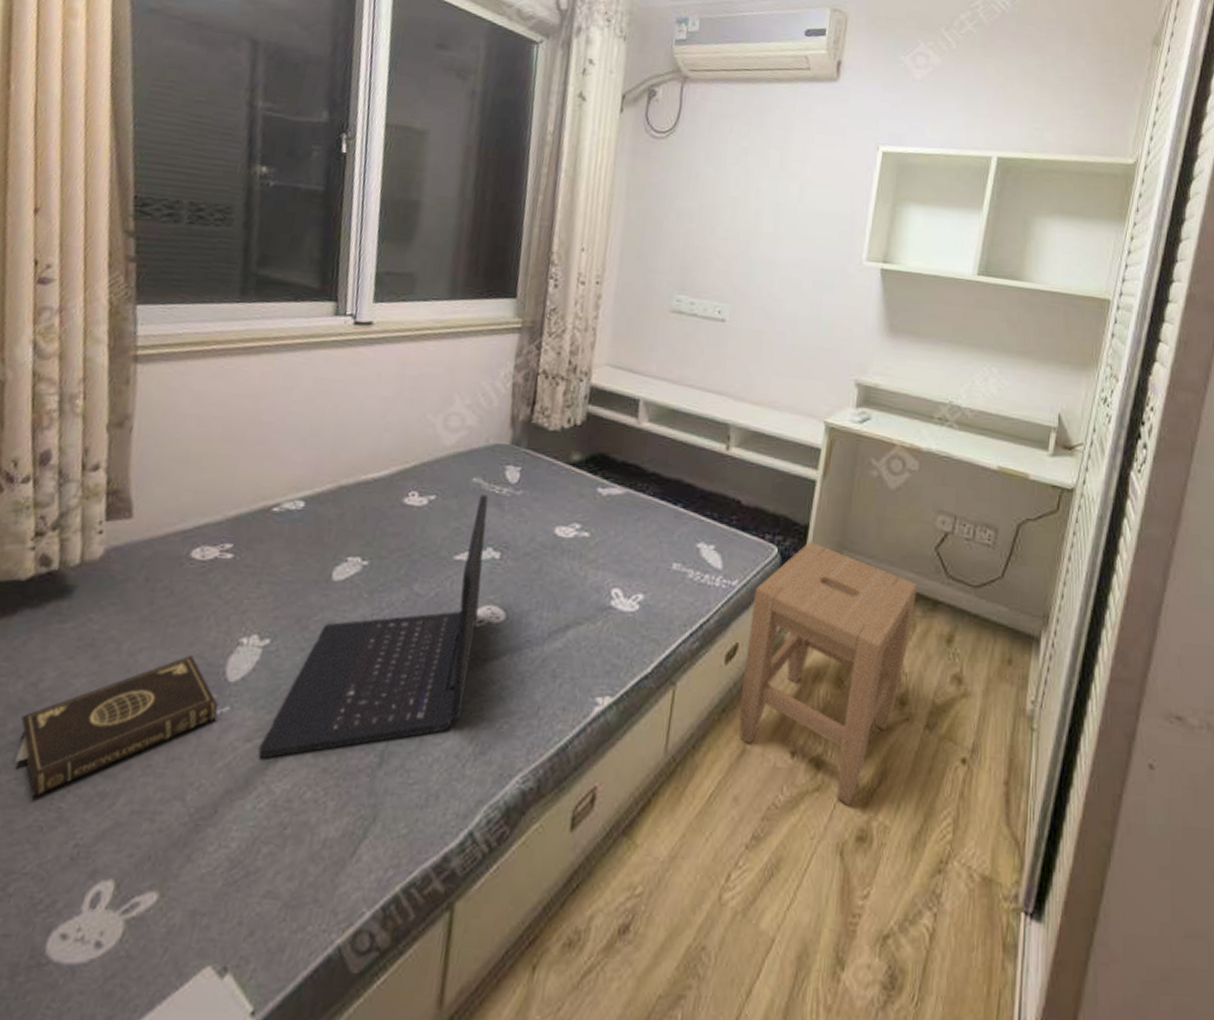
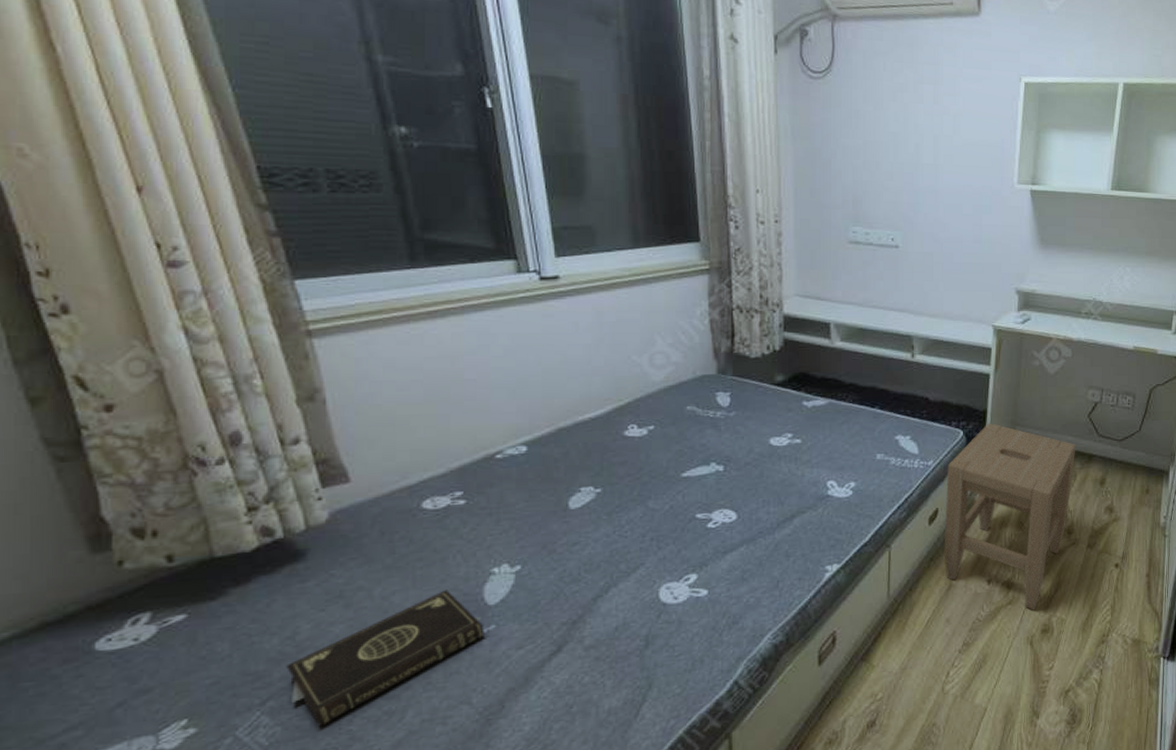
laptop: present [258,494,489,759] -> none [531,419,711,660]

